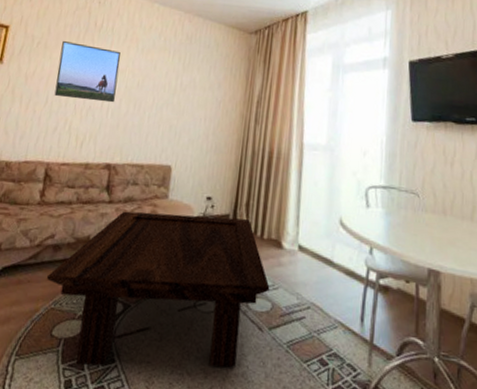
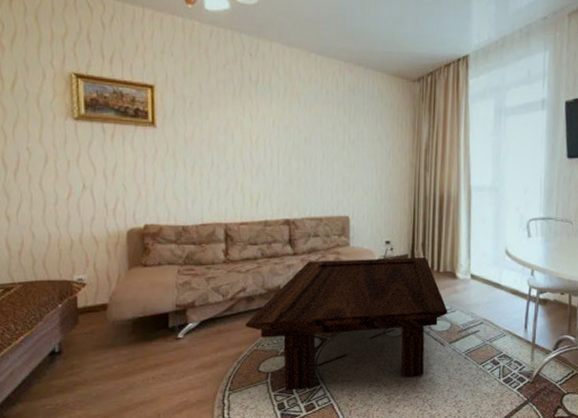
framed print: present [54,40,121,103] -> none [218,98,285,161]

